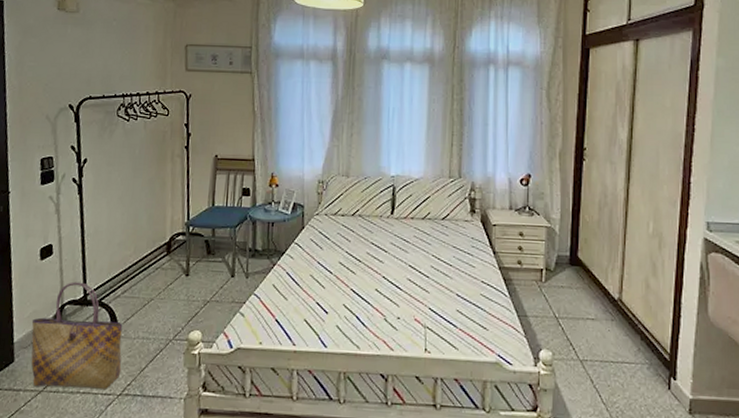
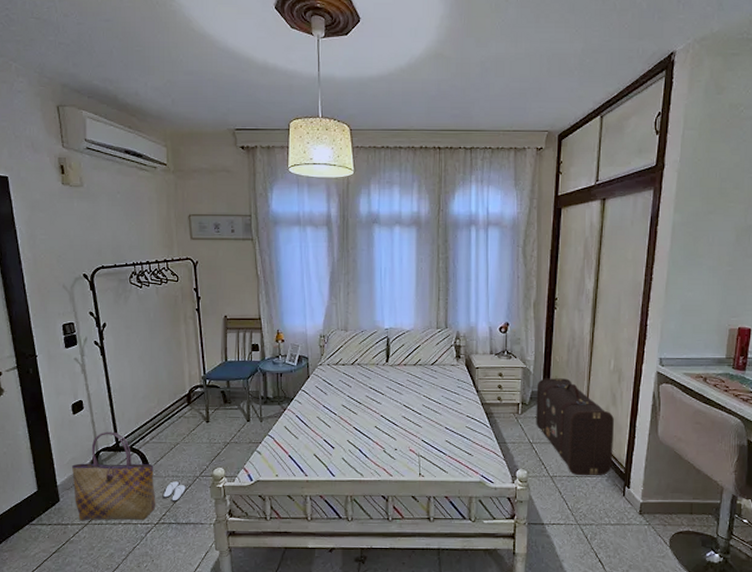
slippers: none [129,344,158,369] -> present [162,481,187,501]
suitcase: none [562,240,656,362] -> present [536,378,615,475]

